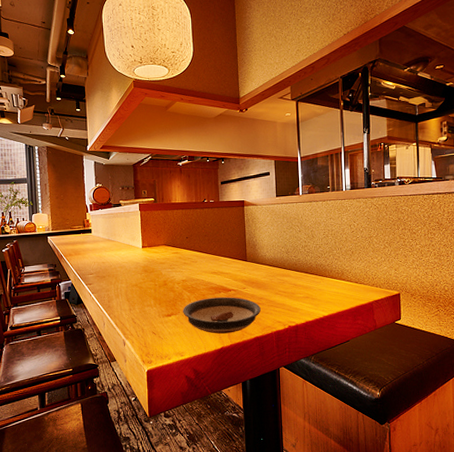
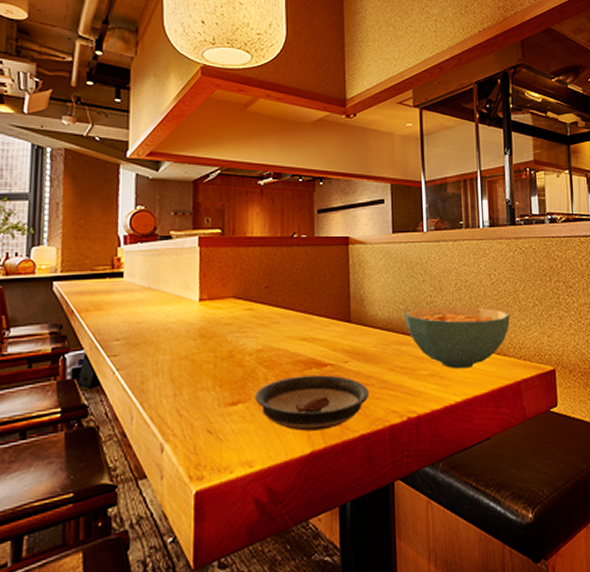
cereal bowl: none [285,248,366,293] -> present [404,305,510,369]

